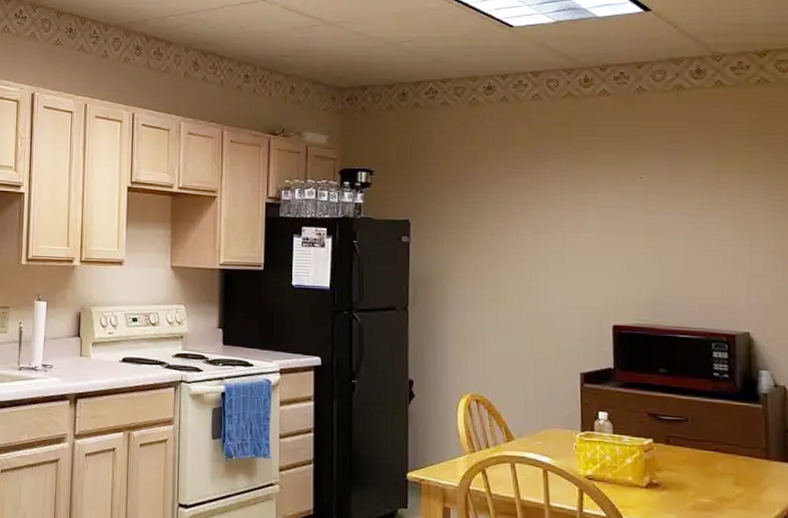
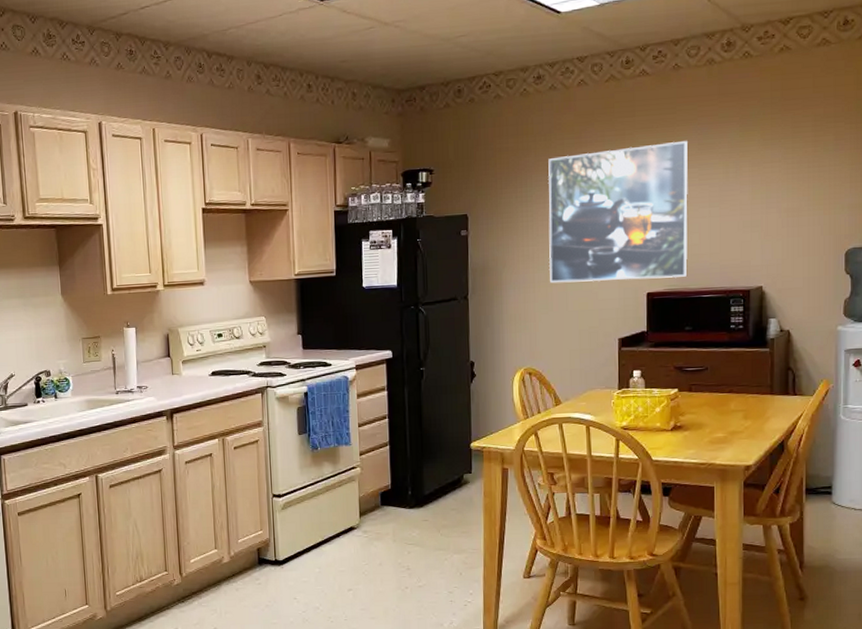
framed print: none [499,165,660,312] -> present [548,140,689,283]

